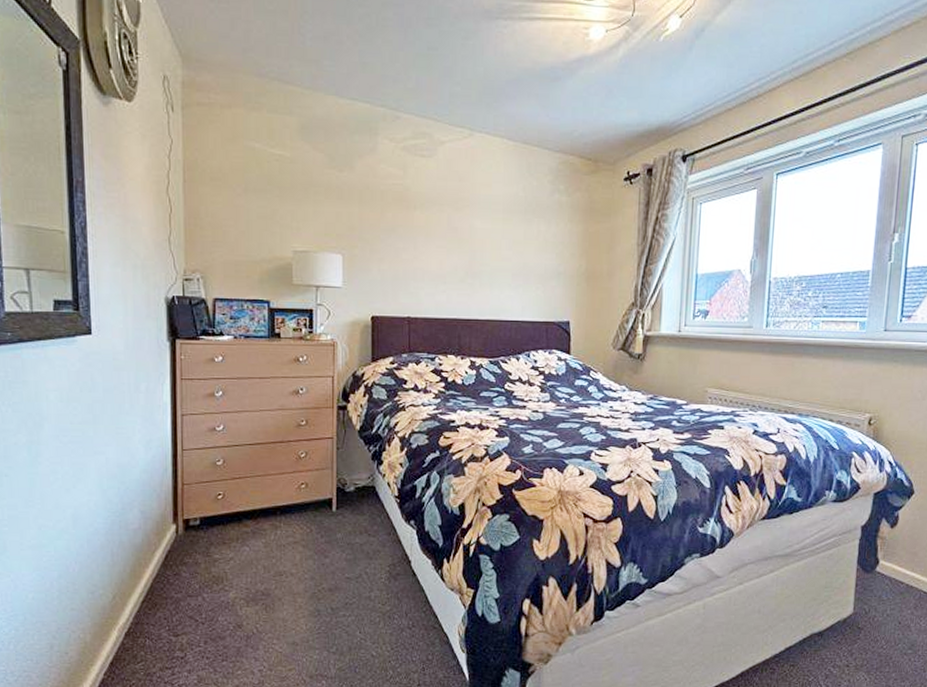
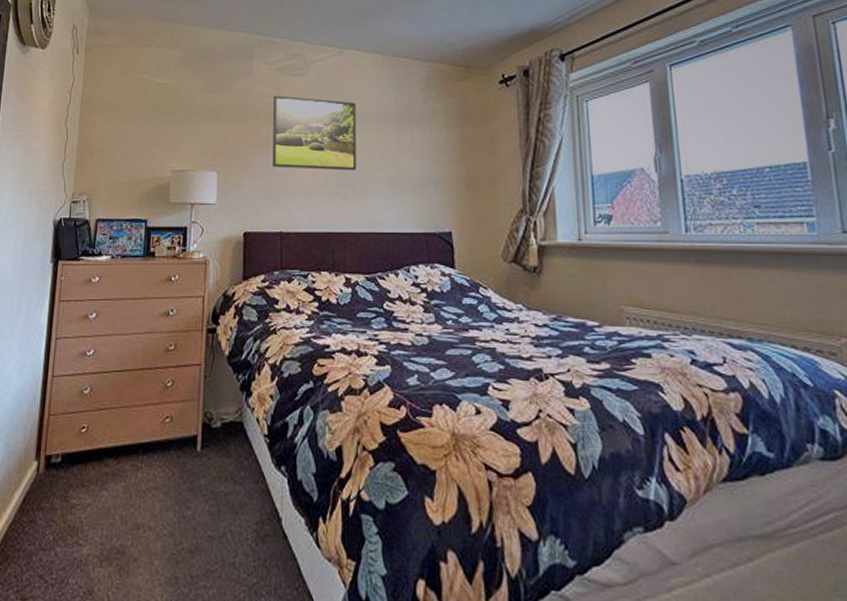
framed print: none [400,177,485,260] -> present [273,95,356,171]

